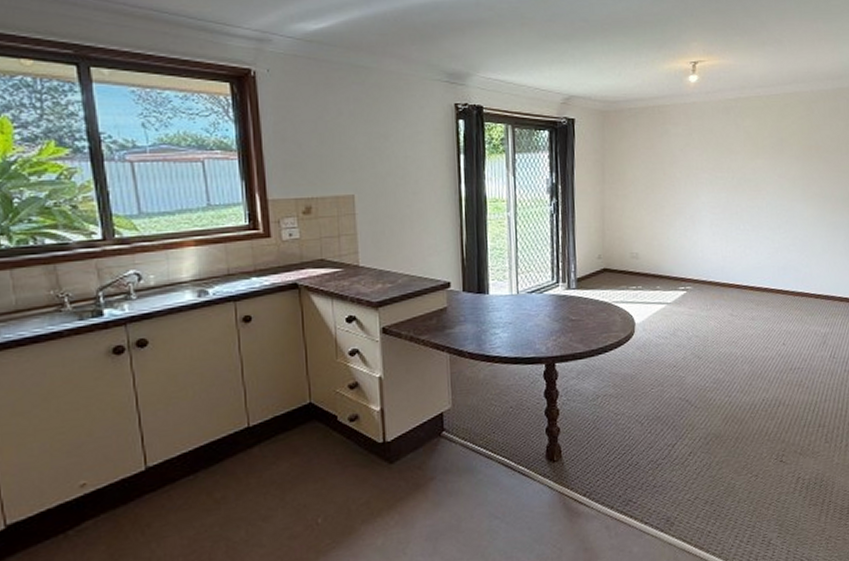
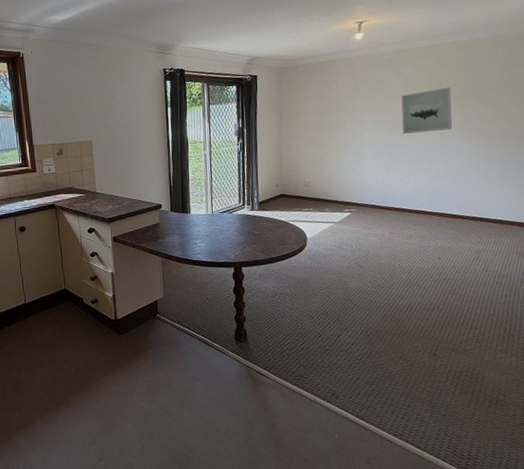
wall art: none [740,143,796,198] -> present [401,87,453,135]

